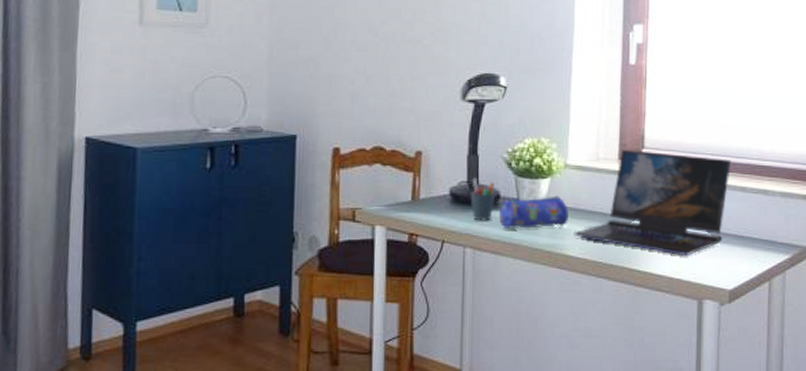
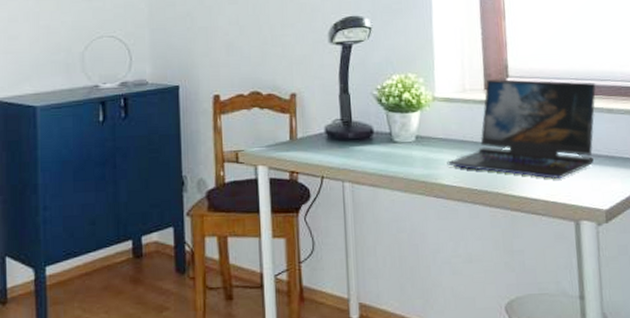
pen holder: present [470,177,496,221] -> none [344,115,370,156]
pencil case: present [498,195,568,229] -> none [373,127,441,162]

